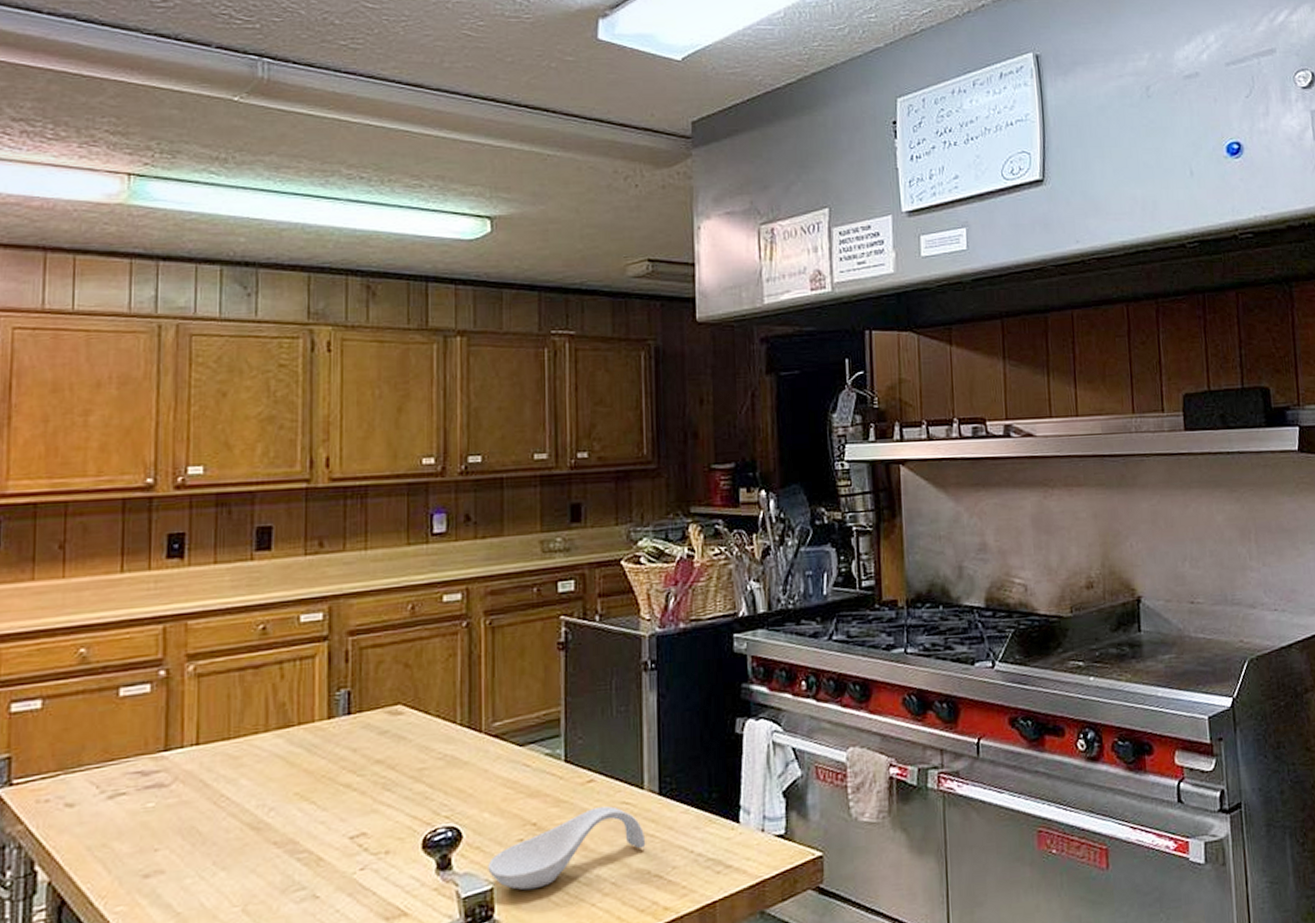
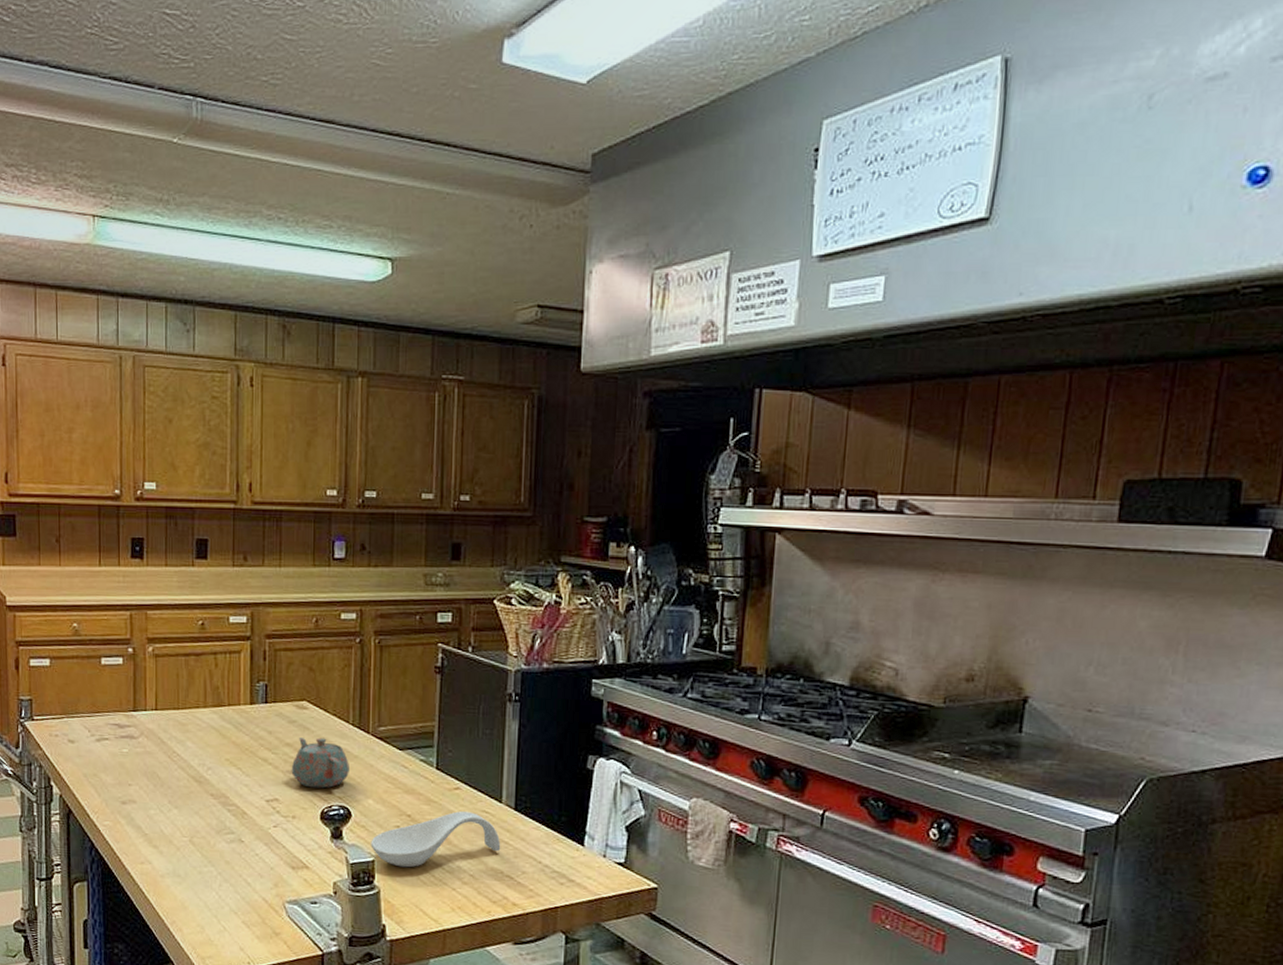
teapot: none [383,746,460,811] -> present [291,737,351,789]

